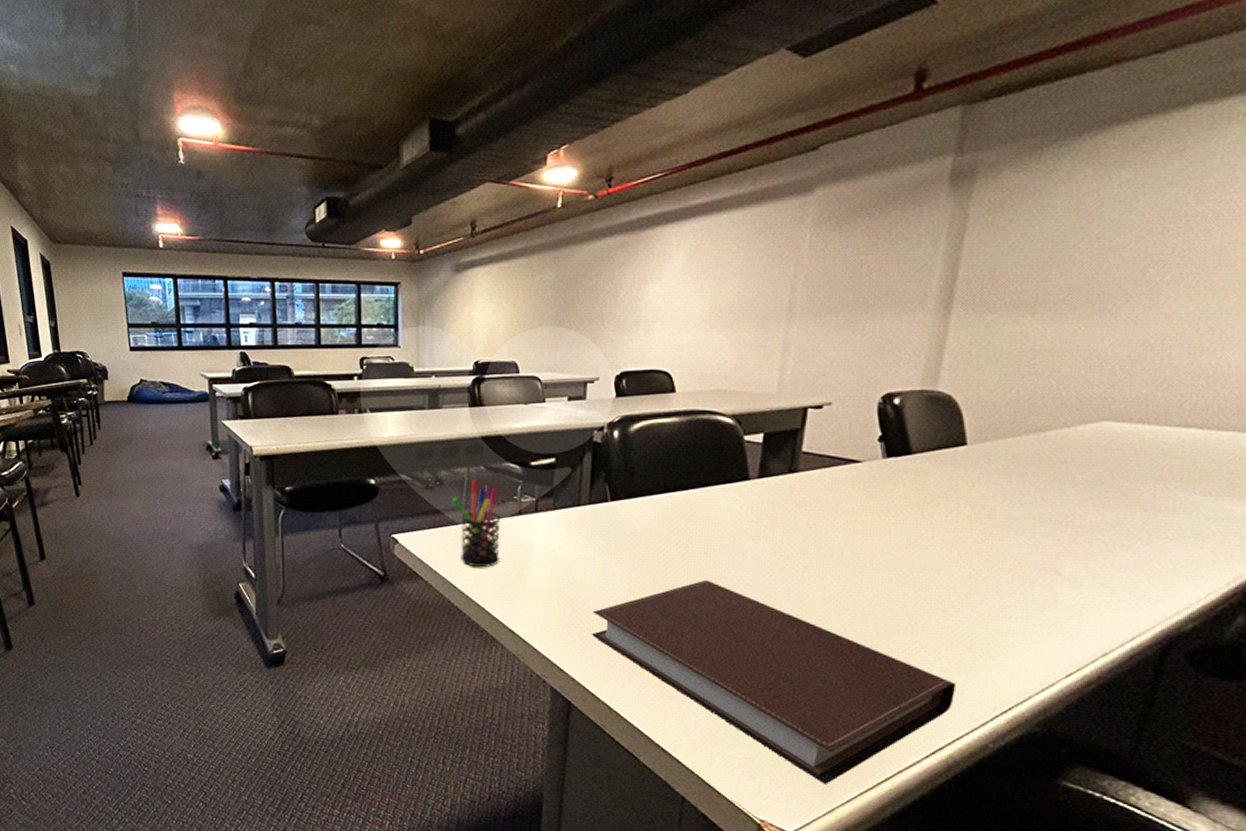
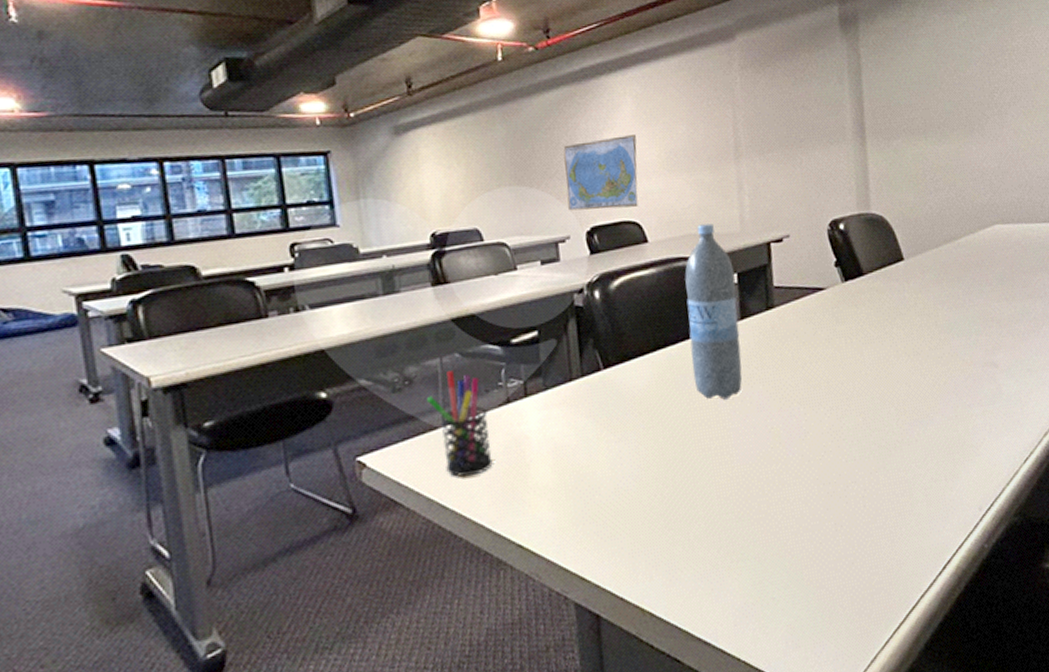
notebook: present [592,579,955,786] -> none [606,436,948,633]
world map: none [602,287,682,357] -> present [563,135,638,211]
water bottle: none [697,381,761,549] -> present [684,223,743,400]

